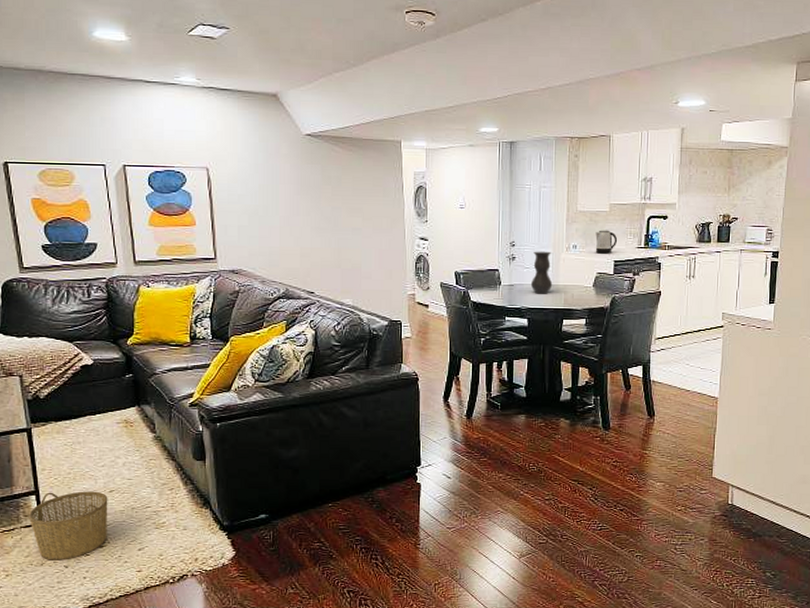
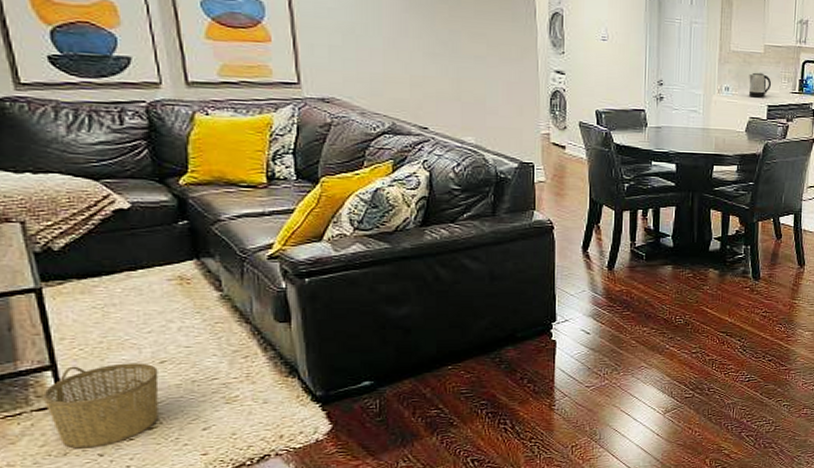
vase: present [530,251,553,294] -> none [679,91,703,138]

